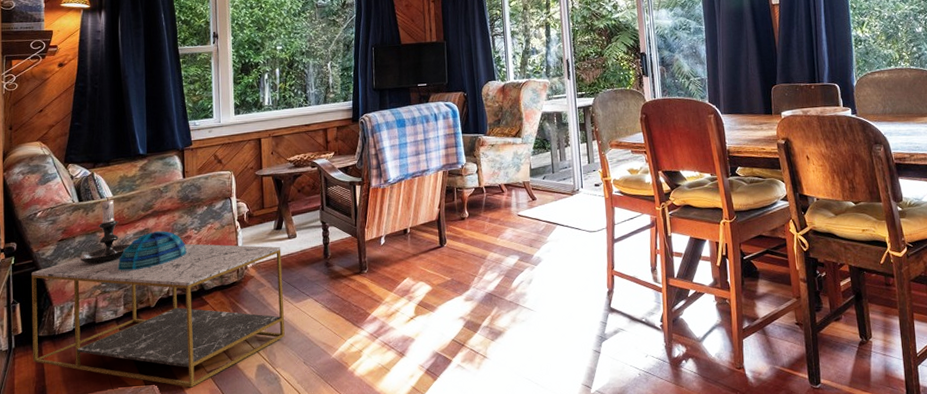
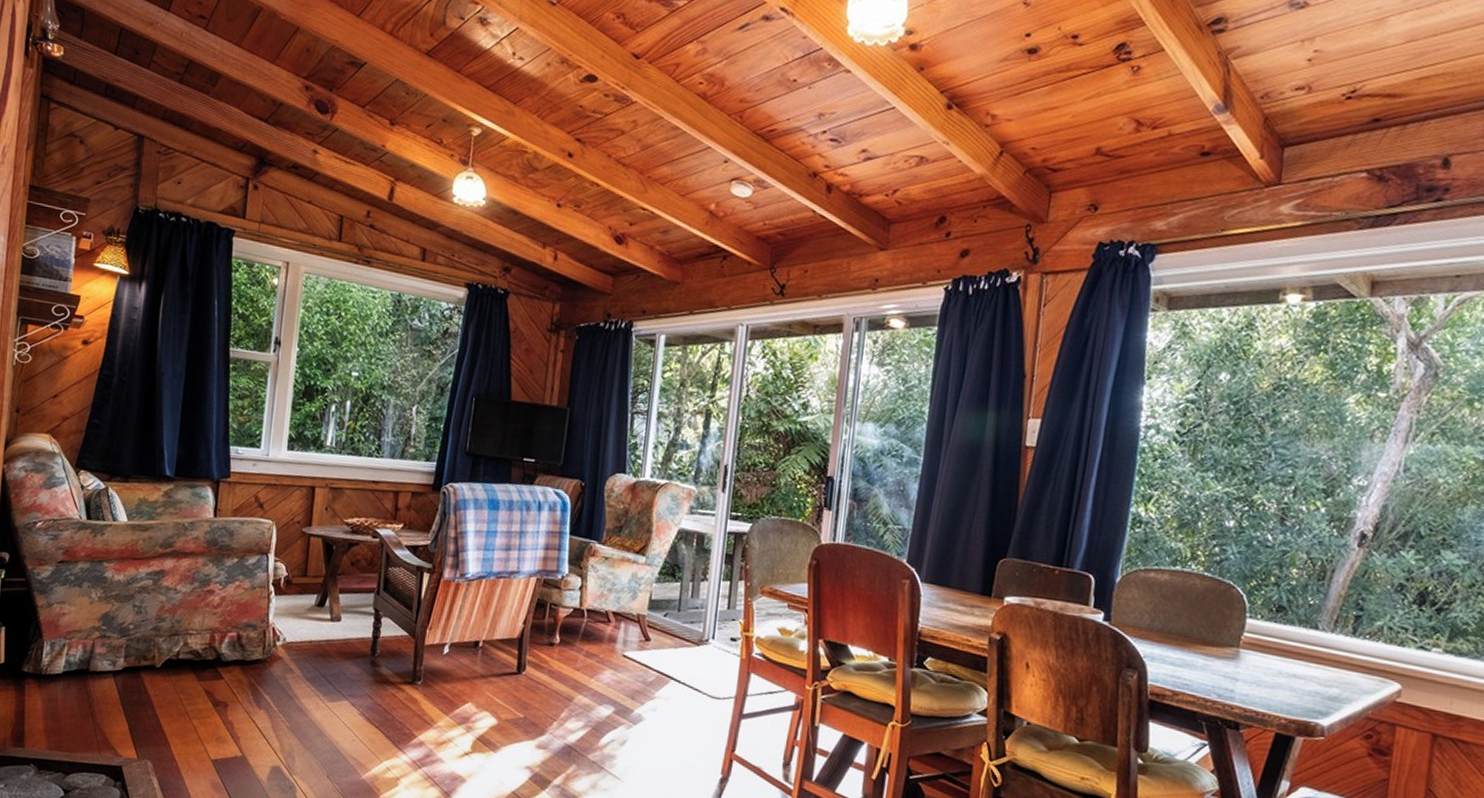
coffee table: present [31,242,285,388] -> none [13,582,320,774]
candle holder: present [80,196,131,264] -> none [80,519,141,601]
decorative bowl: present [117,230,188,272] -> none [122,575,207,619]

